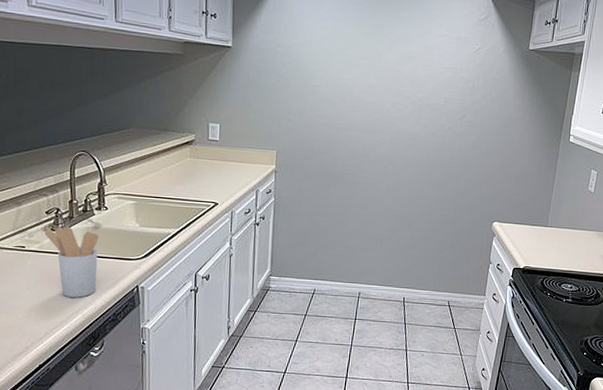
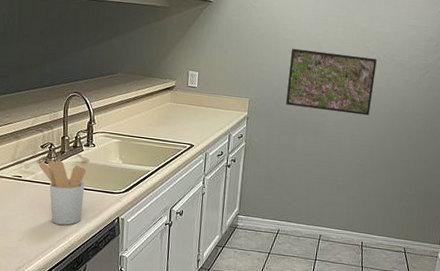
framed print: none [316,95,411,164] -> present [286,48,377,116]

